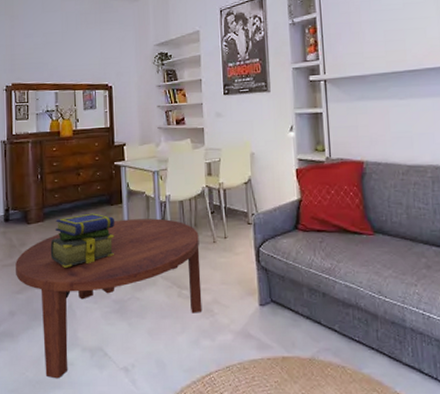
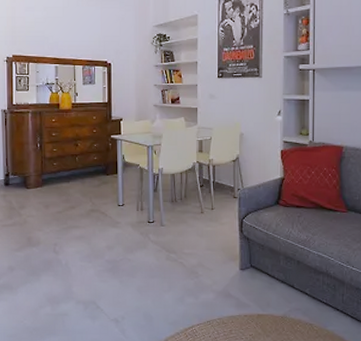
coffee table: present [16,218,202,379] -> none [15,189,188,327]
stack of books: present [50,213,115,268] -> none [48,181,110,230]

